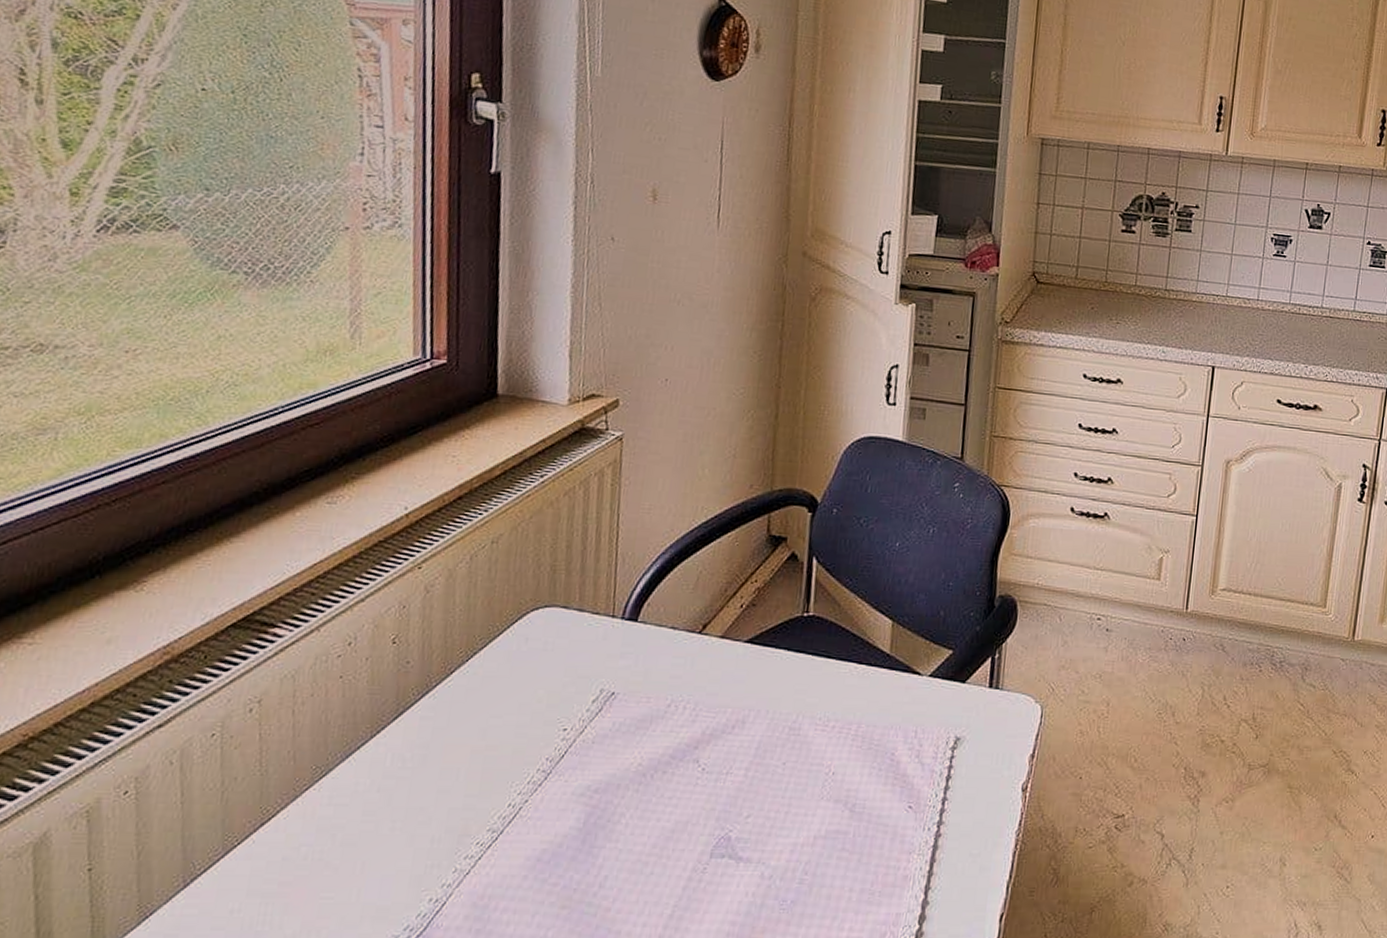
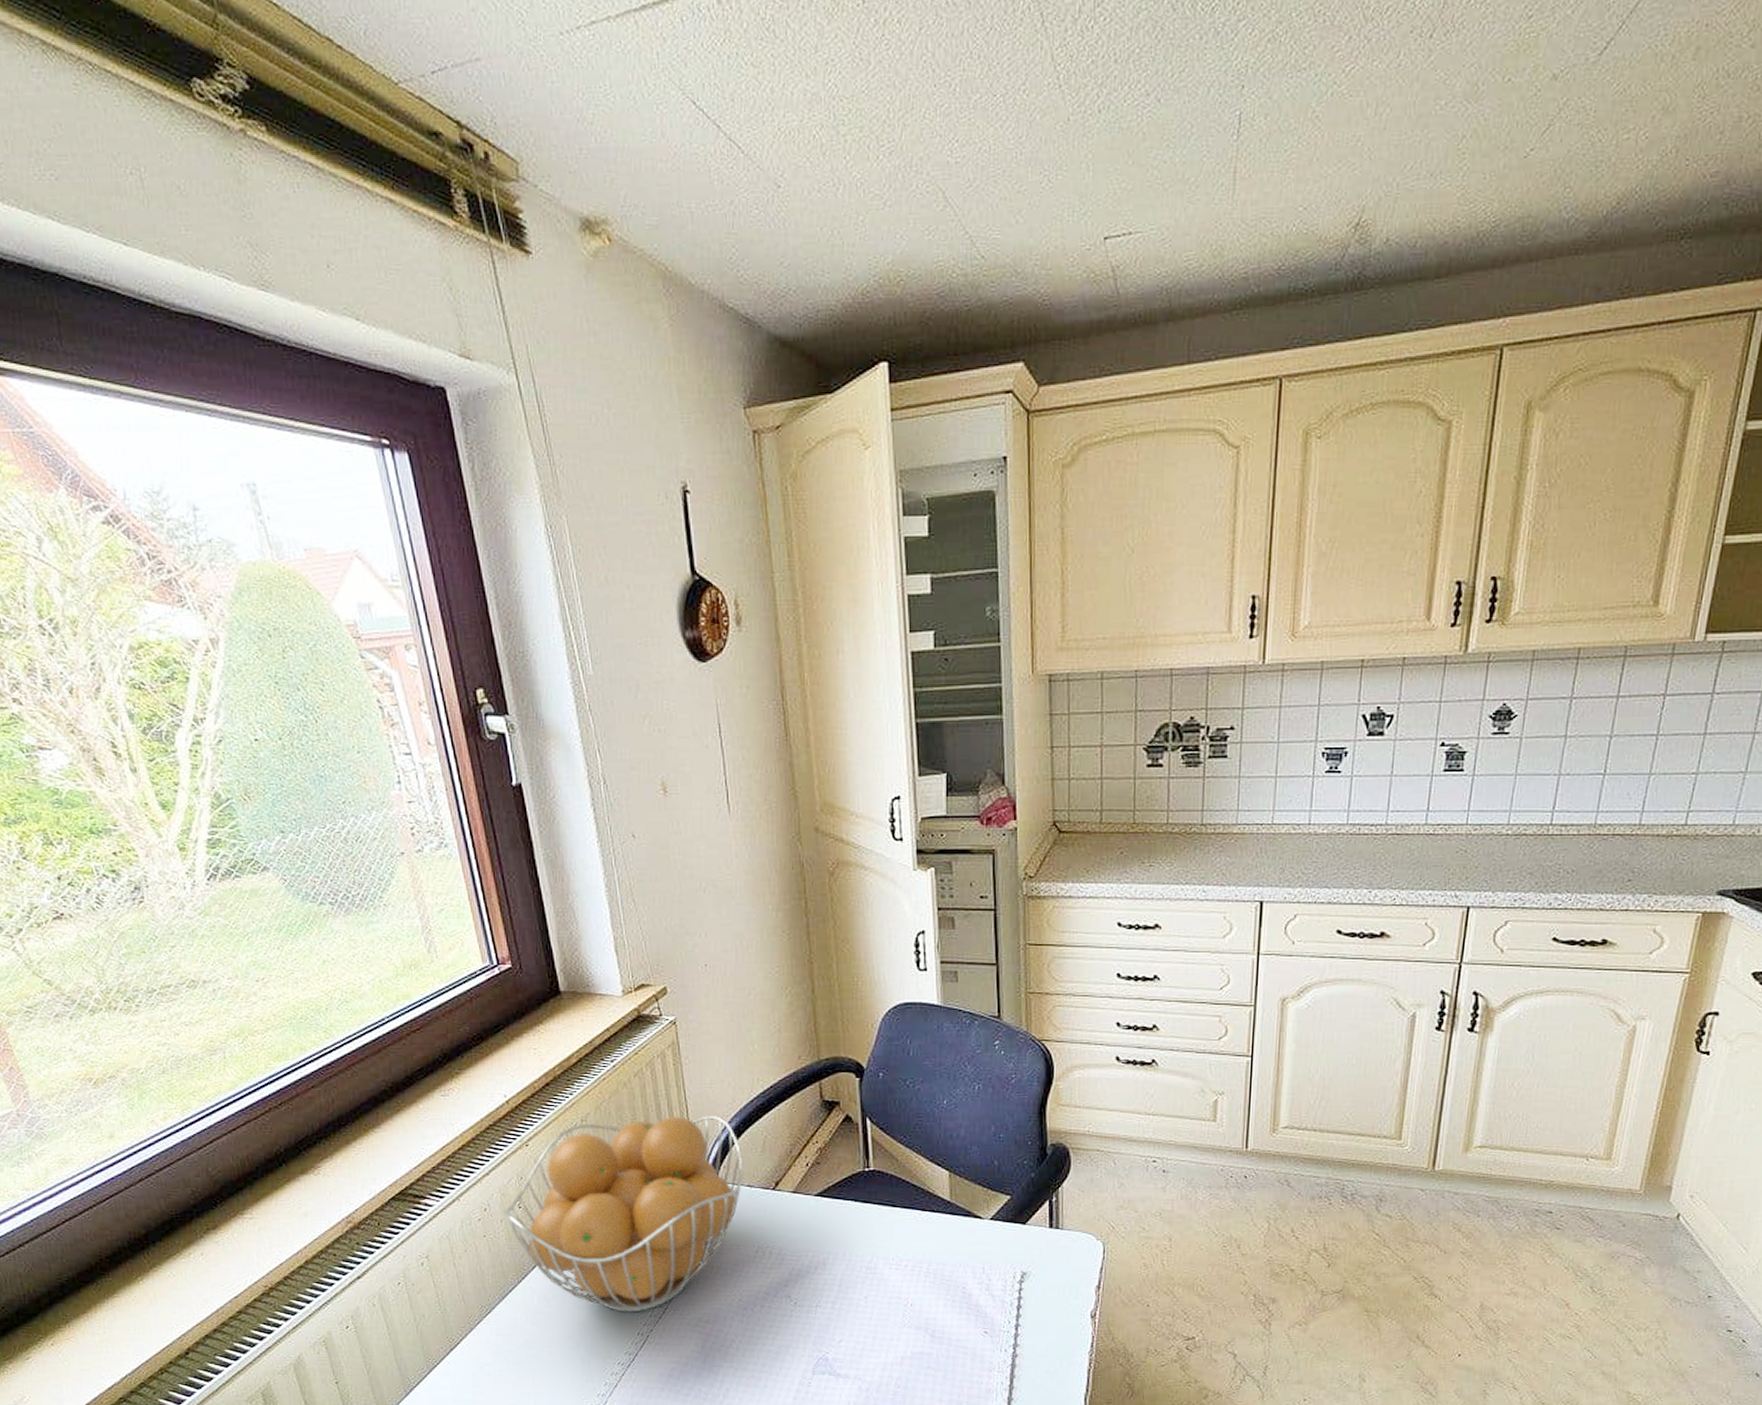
fruit basket: none [373,544,672,778] -> present [504,1116,744,1313]

